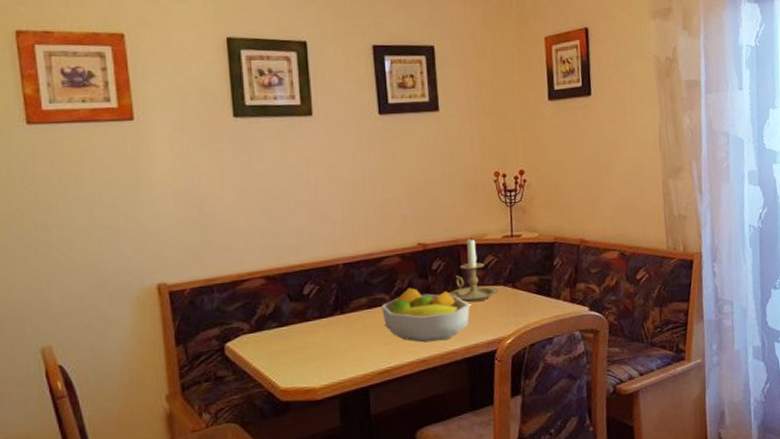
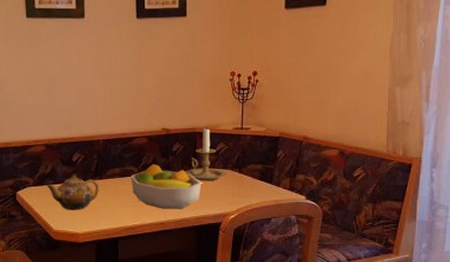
teapot: none [268,310,341,360] -> present [47,174,99,211]

